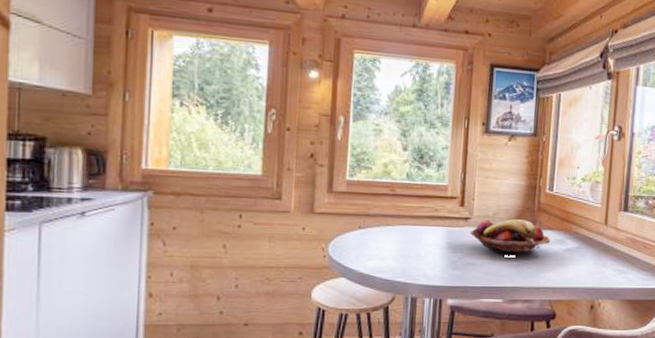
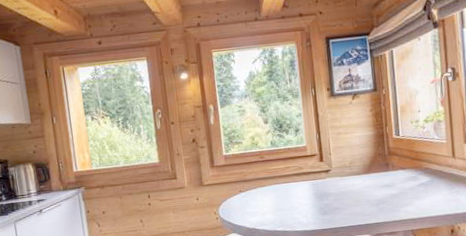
fruit basket: present [470,219,551,254] -> none [332,164,404,197]

